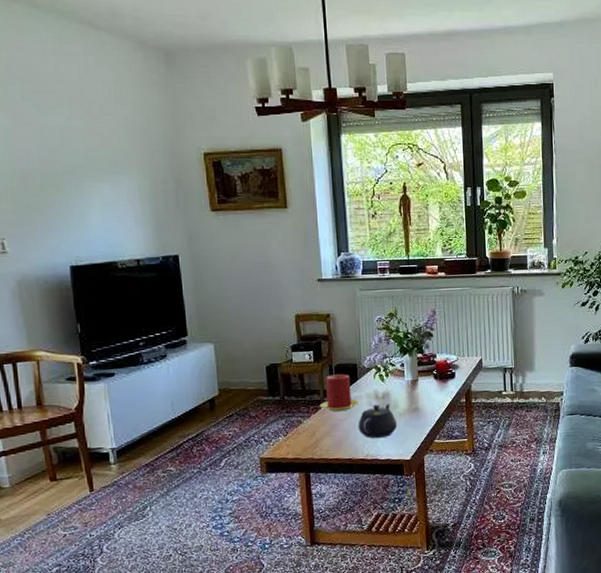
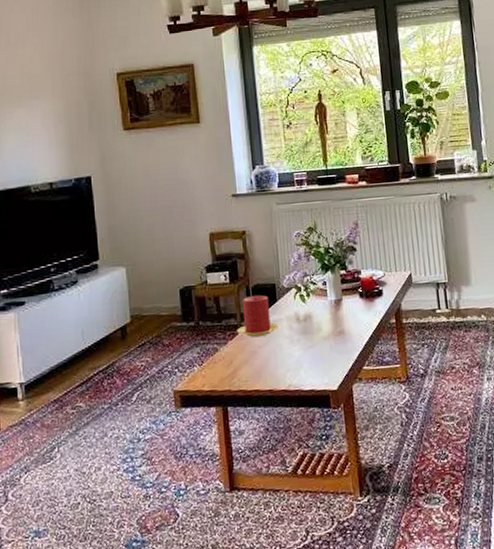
teapot: present [358,403,398,439] -> none [278,326,322,367]

